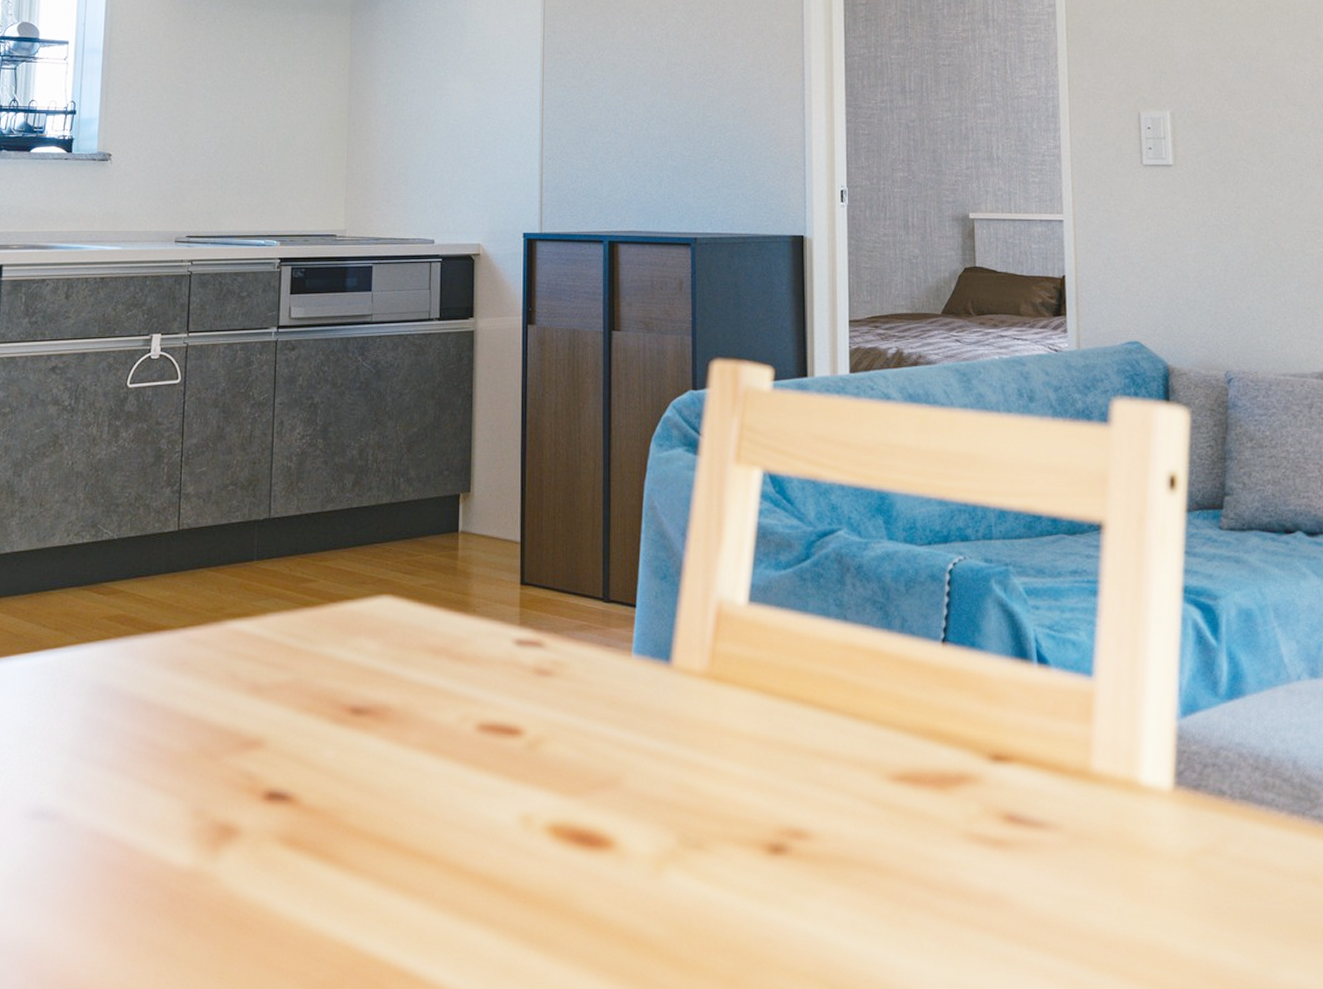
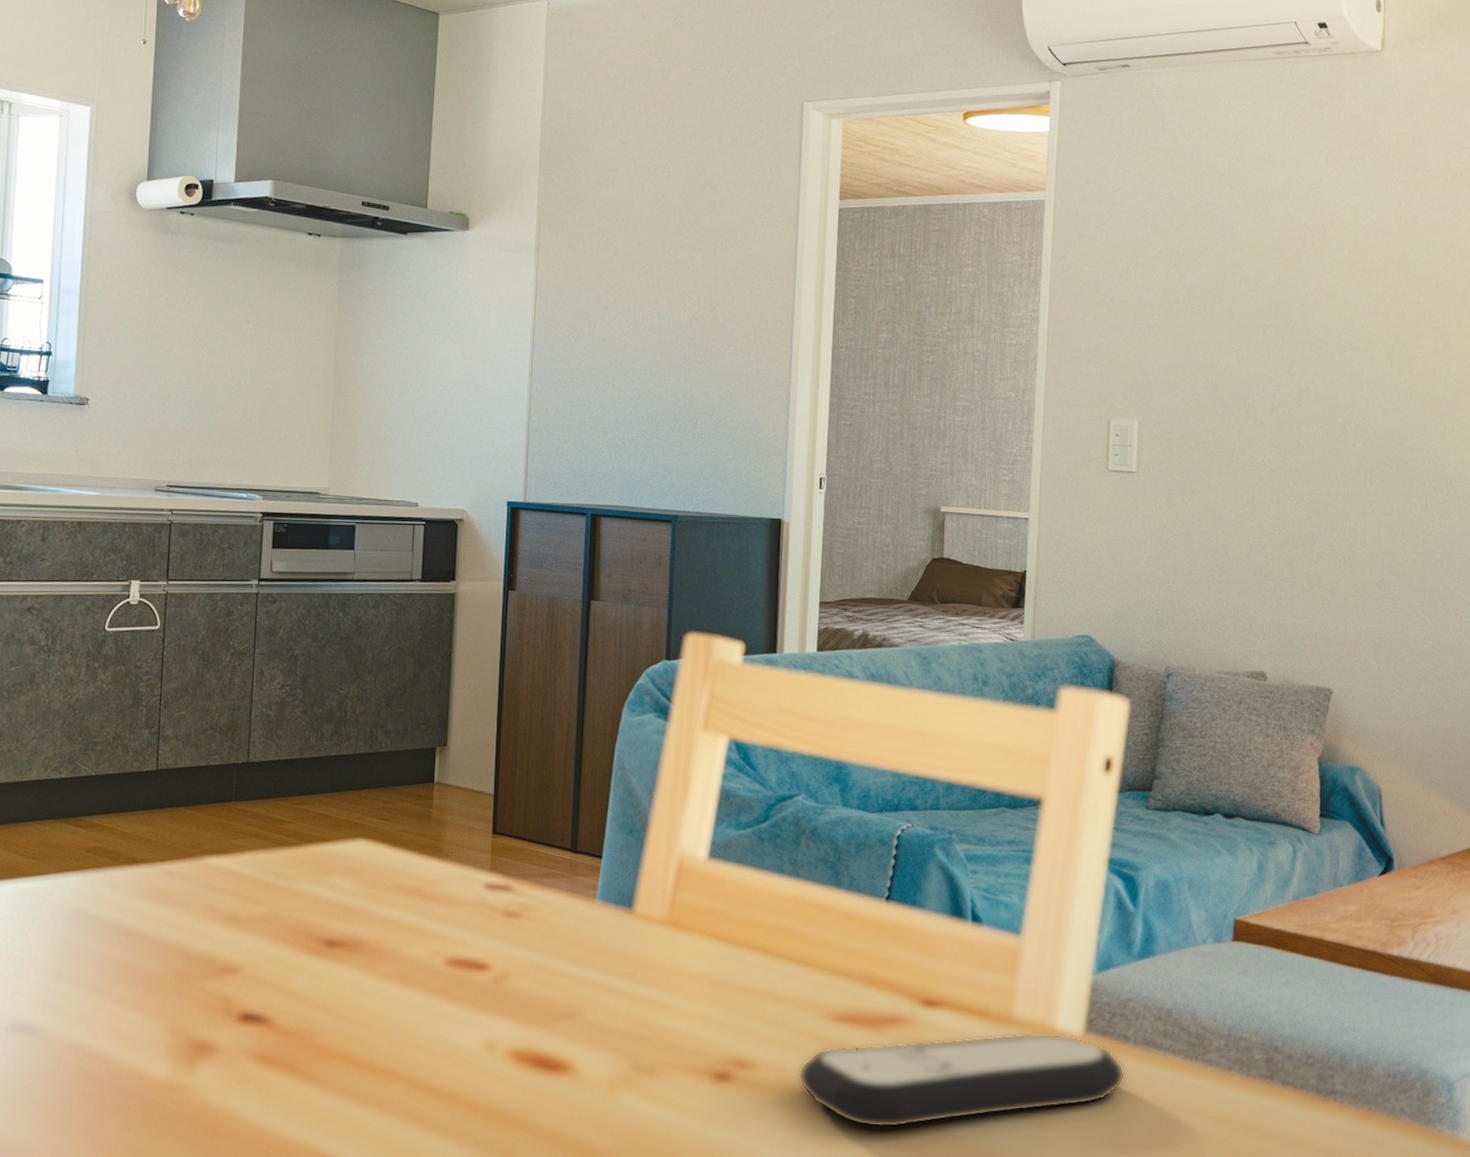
remote control: none [859,788,1225,906] -> present [797,1032,1126,1129]

